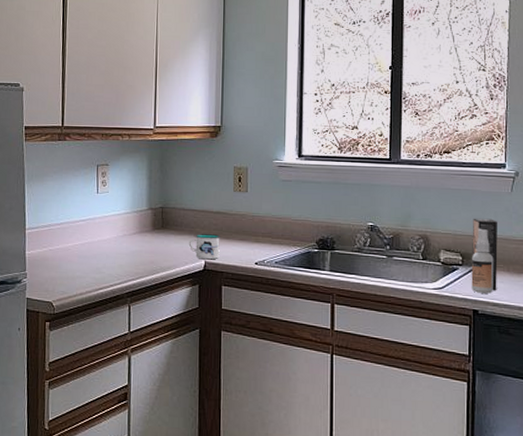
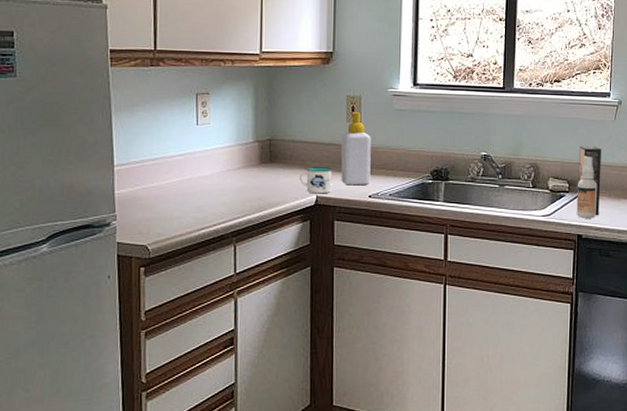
soap bottle: none [228,182,257,253] -> present [341,112,371,186]

